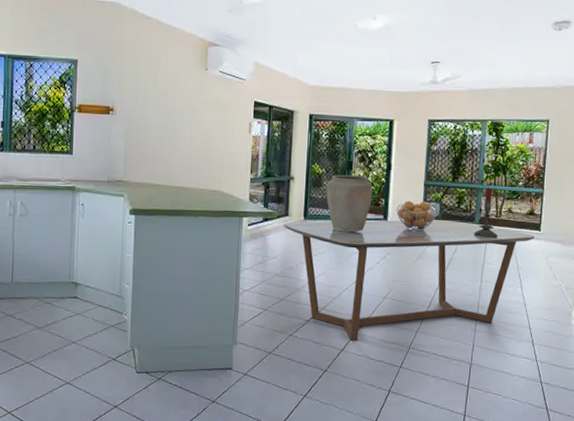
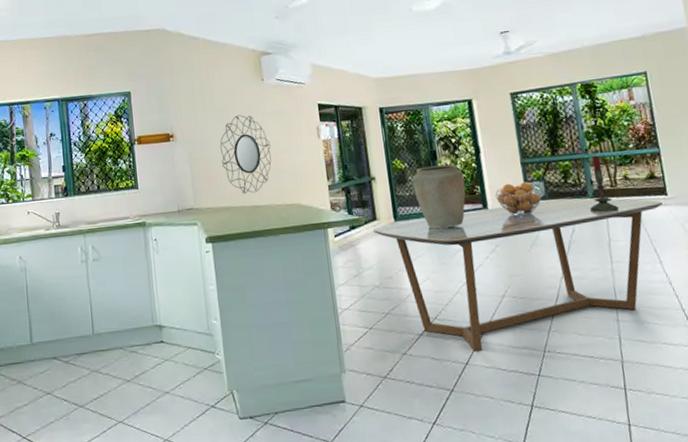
home mirror: none [156,99,204,175] -> present [220,115,272,194]

